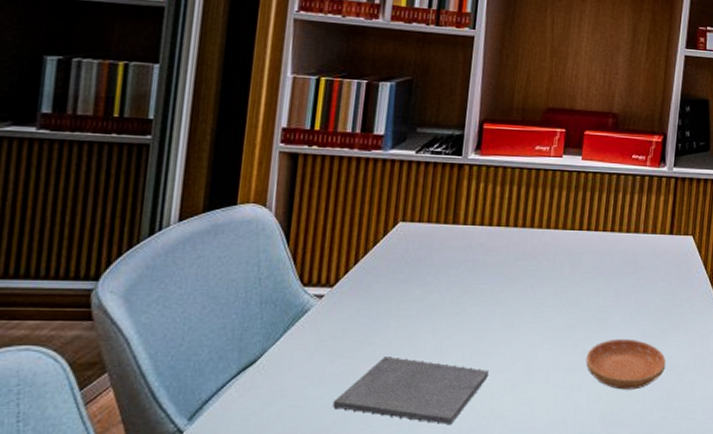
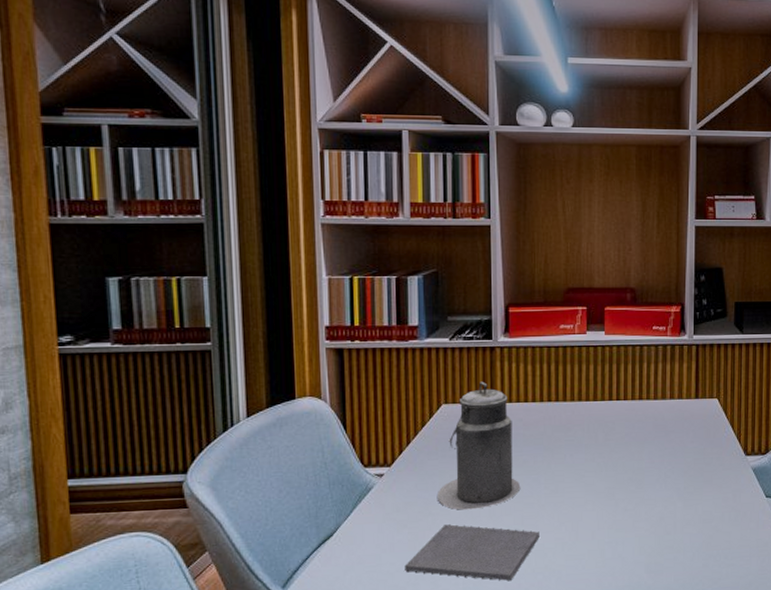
canister: none [380,200,474,341] -> present [436,381,521,510]
saucer: present [586,339,666,390] -> none [627,496,703,543]

